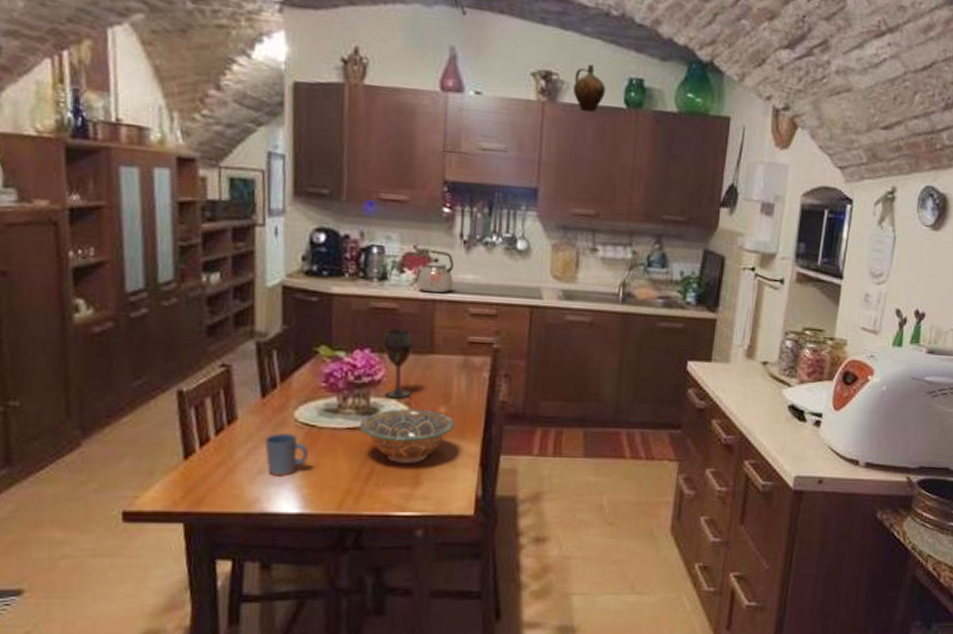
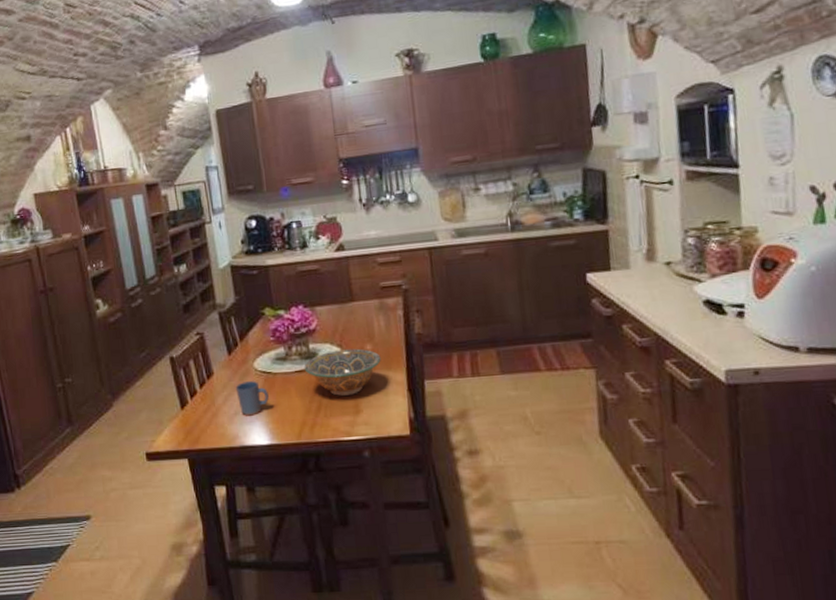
wine glass: present [383,329,414,399] -> none [312,285,341,343]
kettle: present [416,249,454,294] -> none [328,215,361,252]
ceramic jug: present [573,64,606,112] -> none [433,33,463,75]

